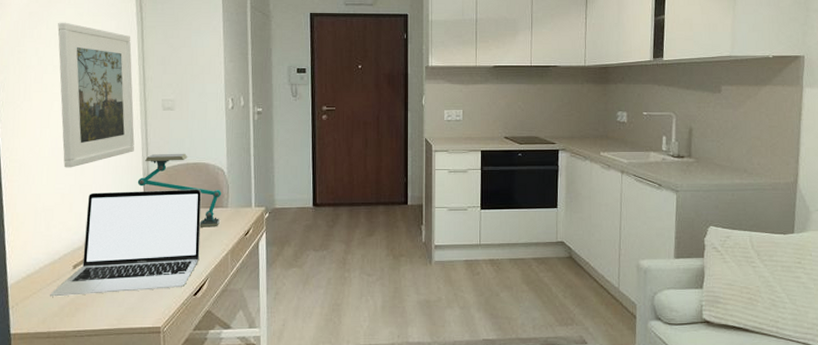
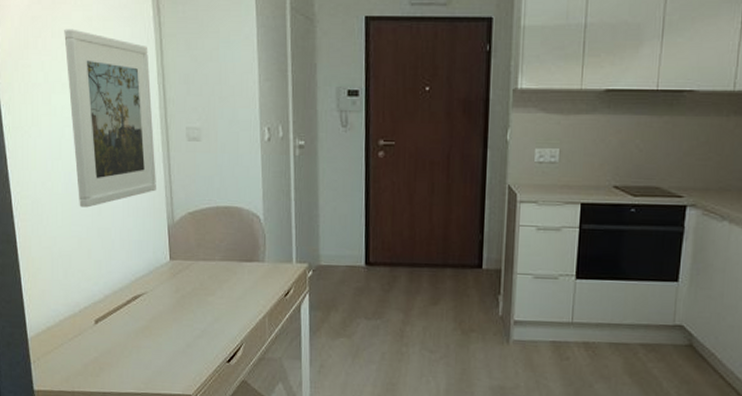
laptop: present [50,189,202,297] -> none [72,237,235,354]
desk lamp: present [137,153,222,227] -> none [161,194,257,285]

